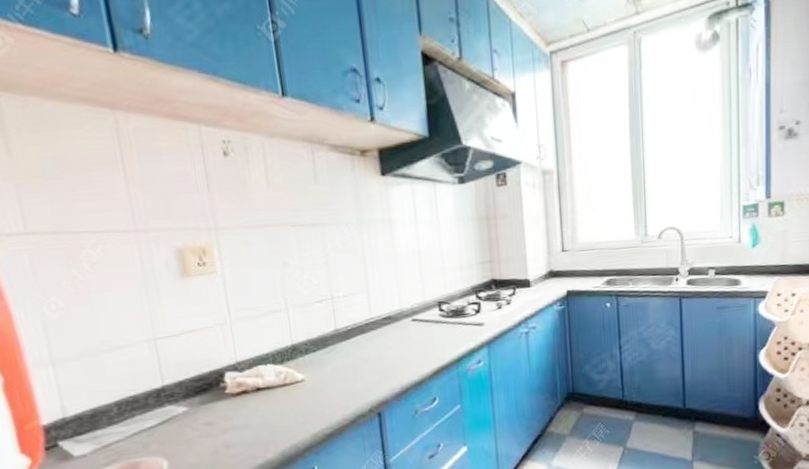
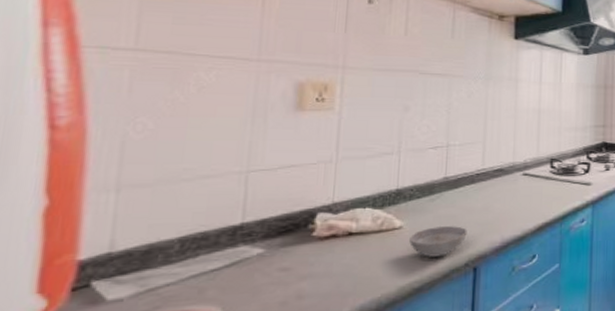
bowl: none [313,375,367,406] -> present [409,226,467,257]

